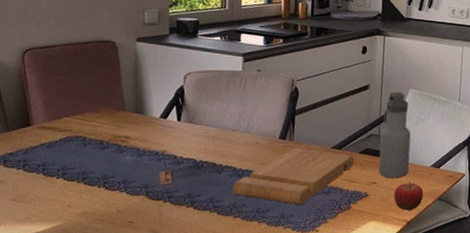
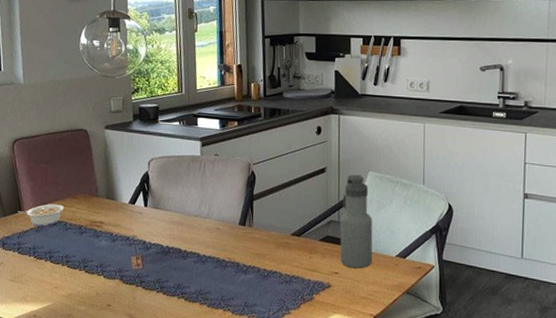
legume: none [25,118,84,142] -> present [18,204,65,227]
cutting board: present [232,147,354,205] -> none [198,234,315,295]
fruit: present [394,180,424,210] -> none [358,271,390,304]

